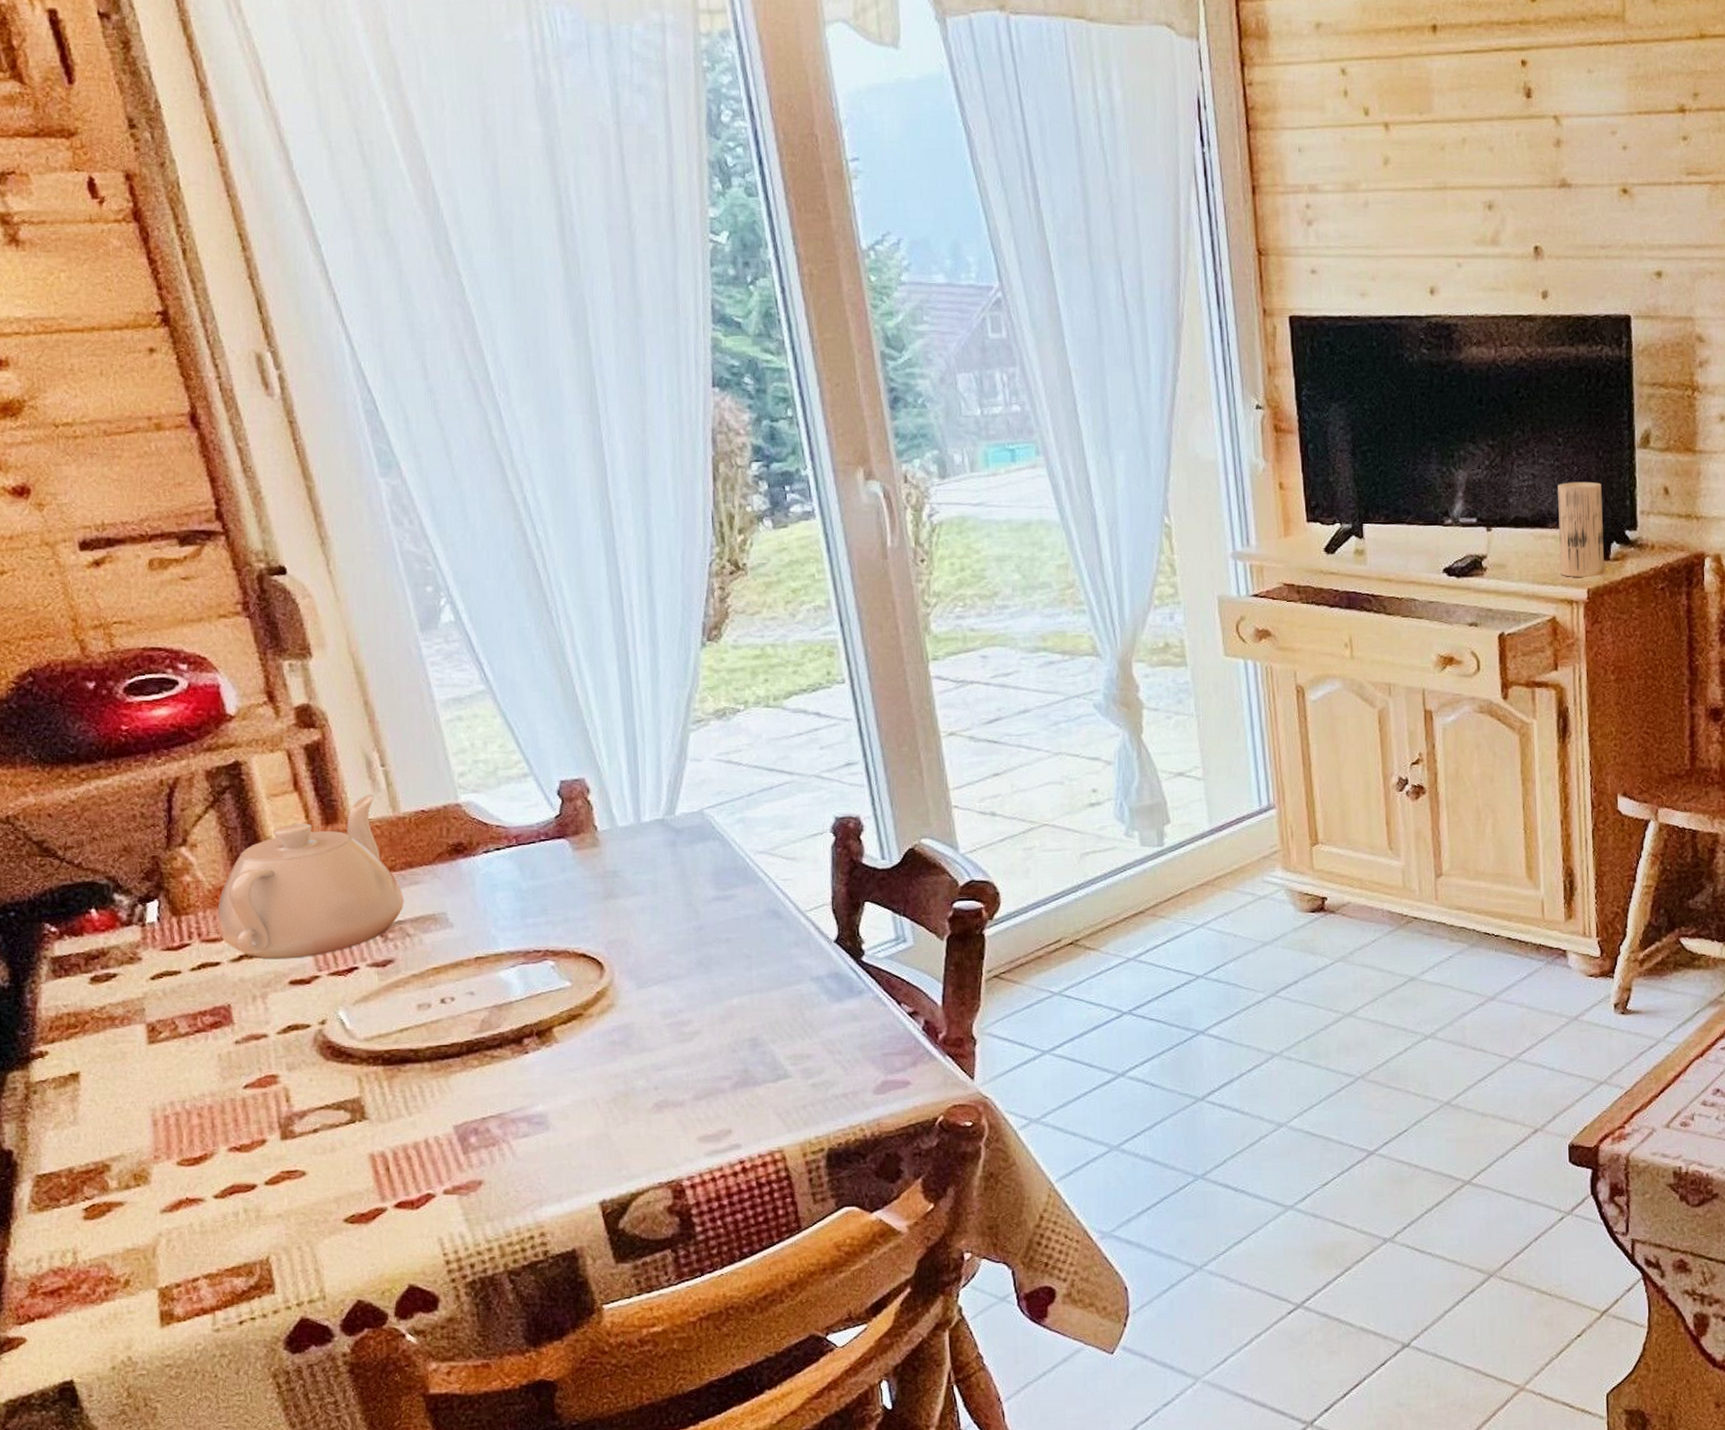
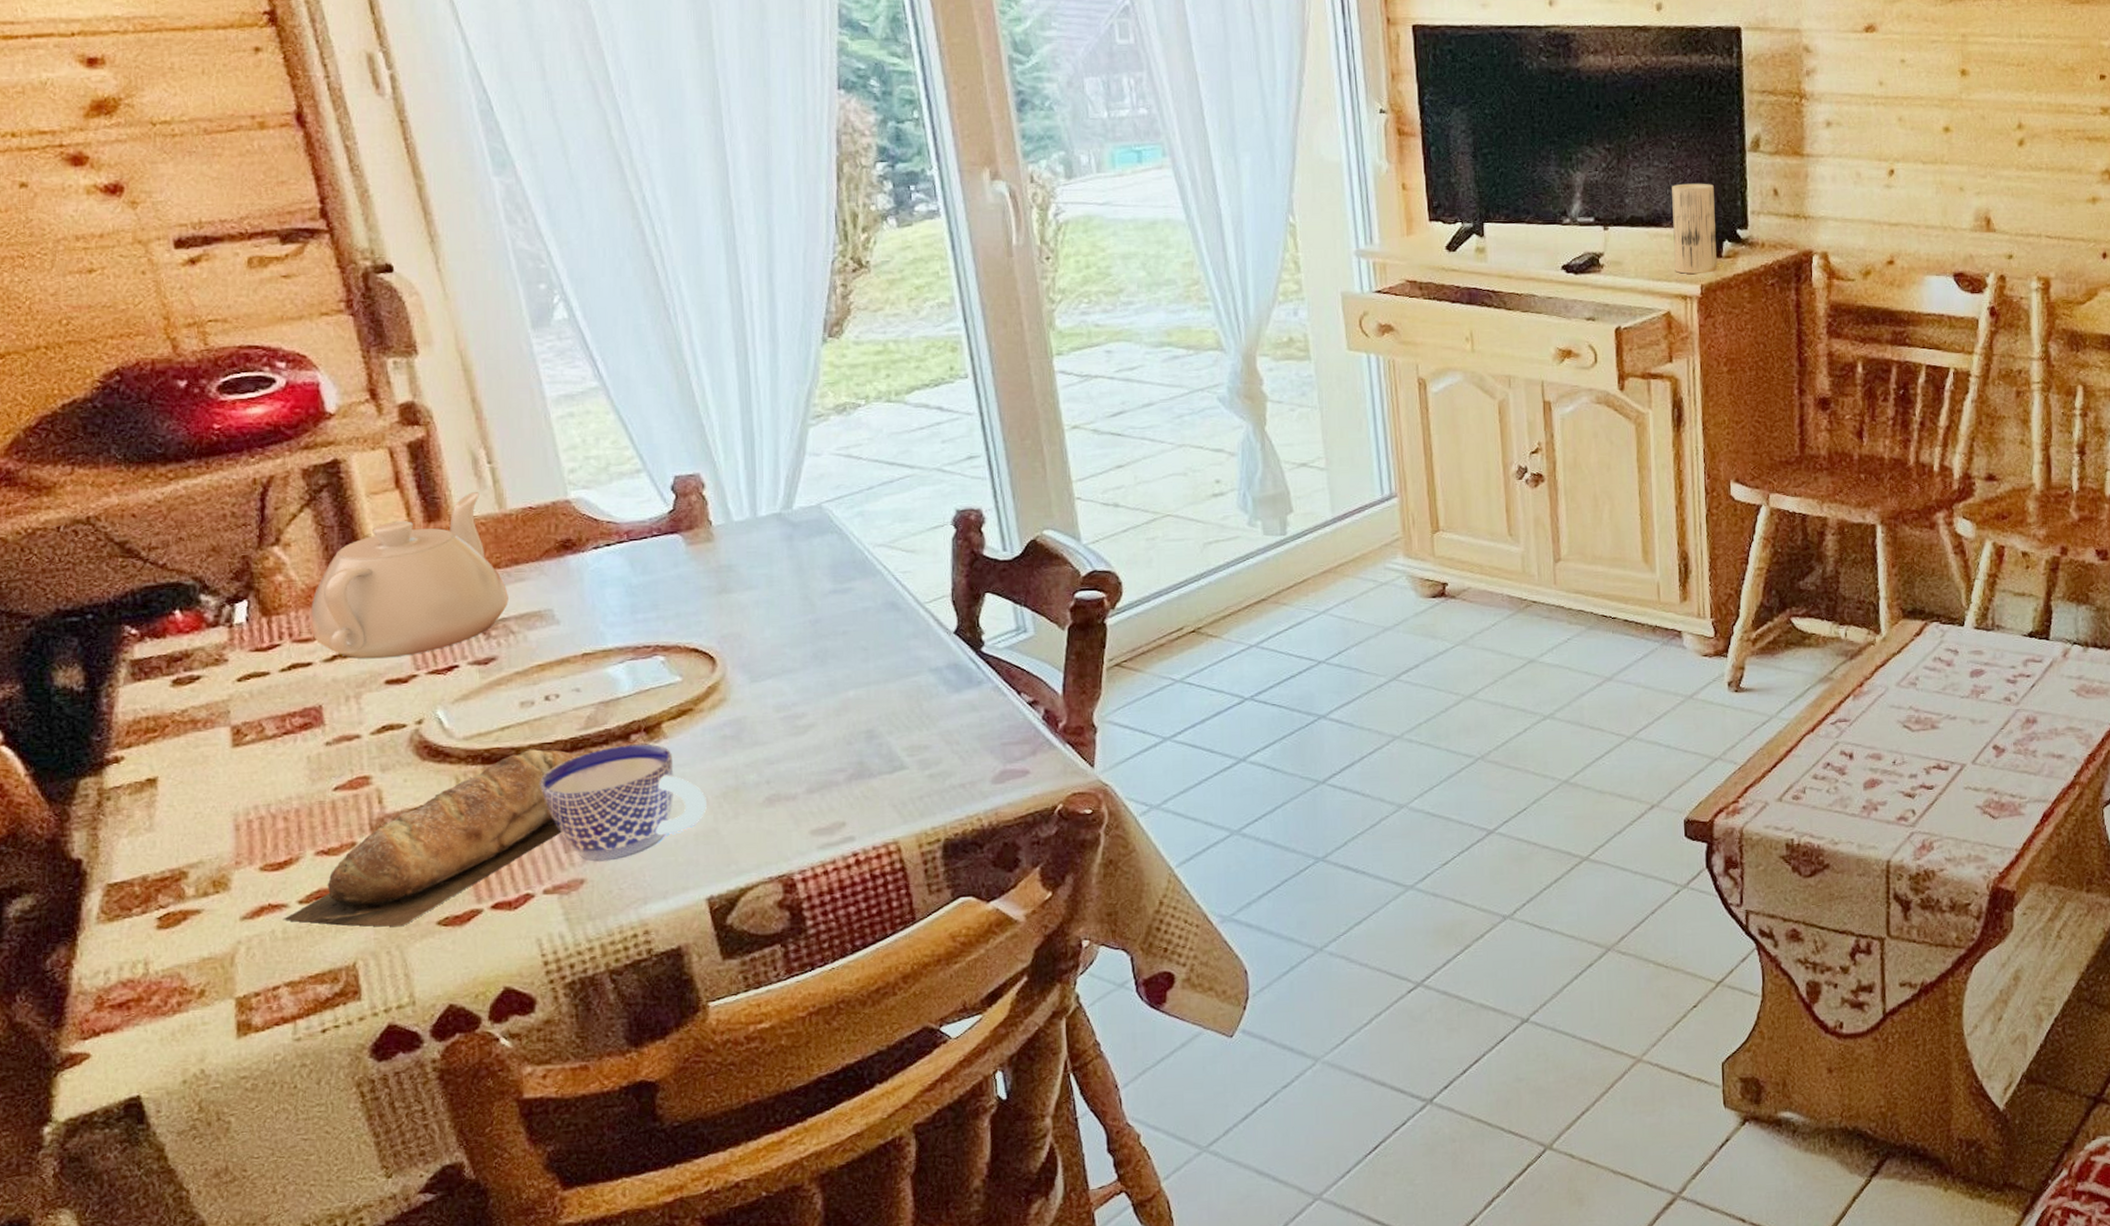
bread loaf: none [200,1051,473,1223] -> present [282,749,578,927]
cup: none [438,1048,598,1164] -> present [540,744,707,862]

